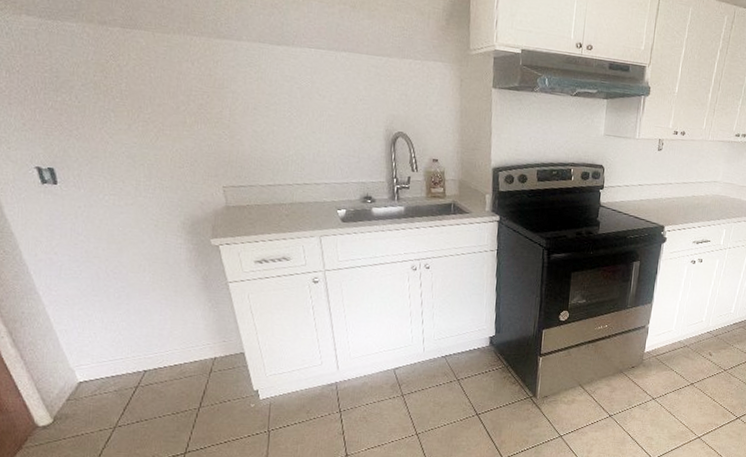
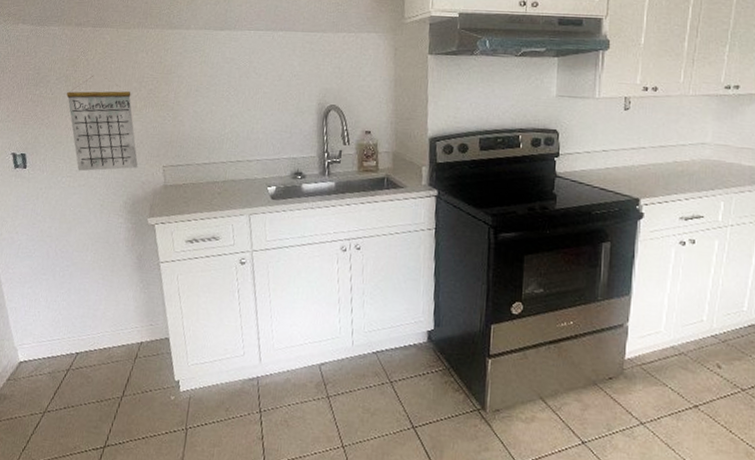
calendar: none [98,84,194,190] -> present [66,76,138,172]

